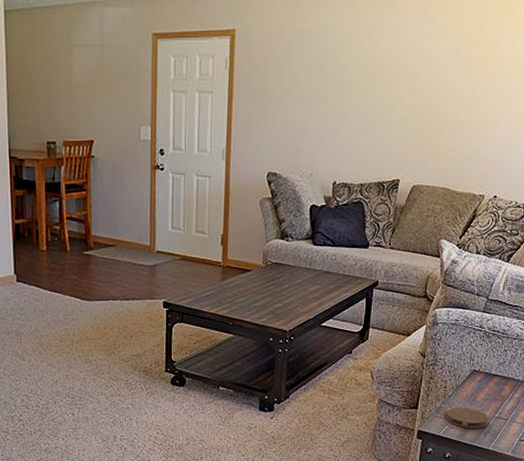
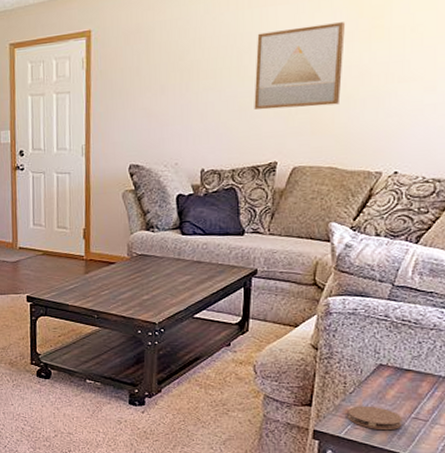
wall art: none [382,51,463,129] -> present [254,22,346,110]

